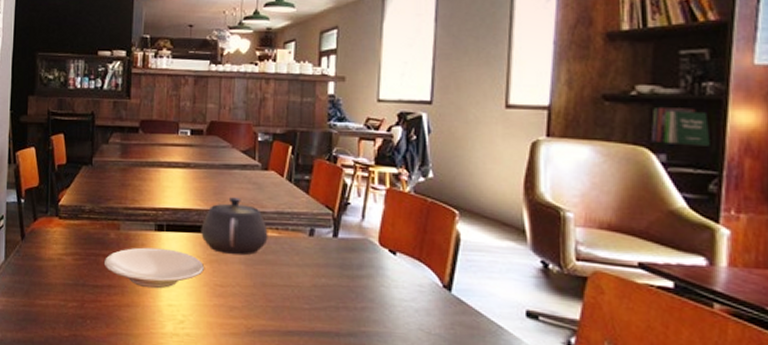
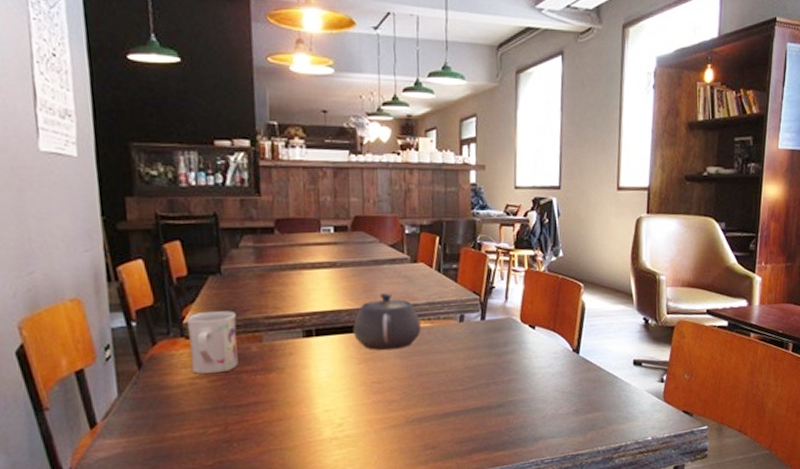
mug: none [61,197,101,253] -> present [186,310,238,374]
saucer: present [103,247,205,289] -> none [246,354,361,398]
books: present [650,106,710,146] -> none [715,184,751,215]

